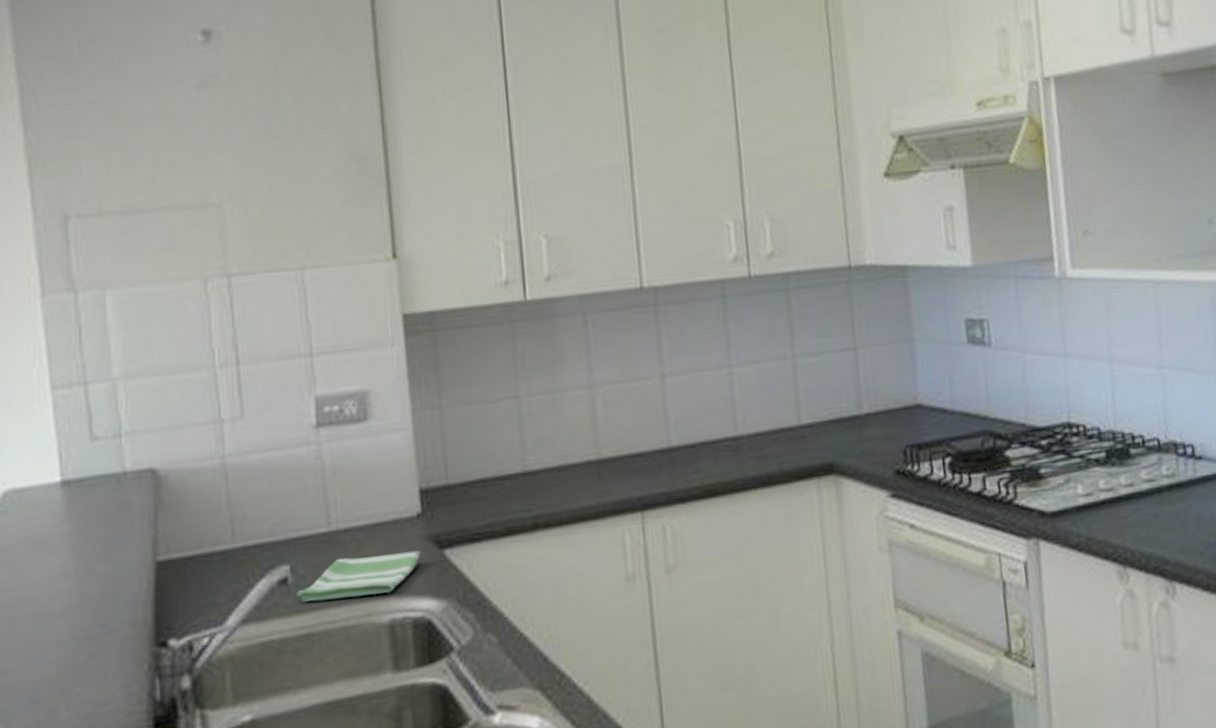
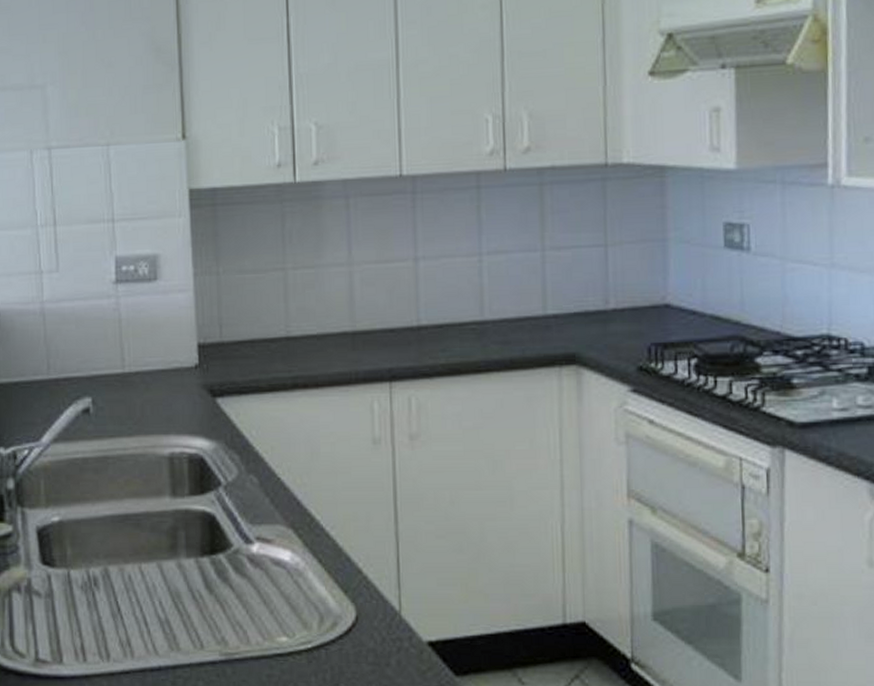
dish towel: present [297,550,421,603] -> none [97,396,197,431]

